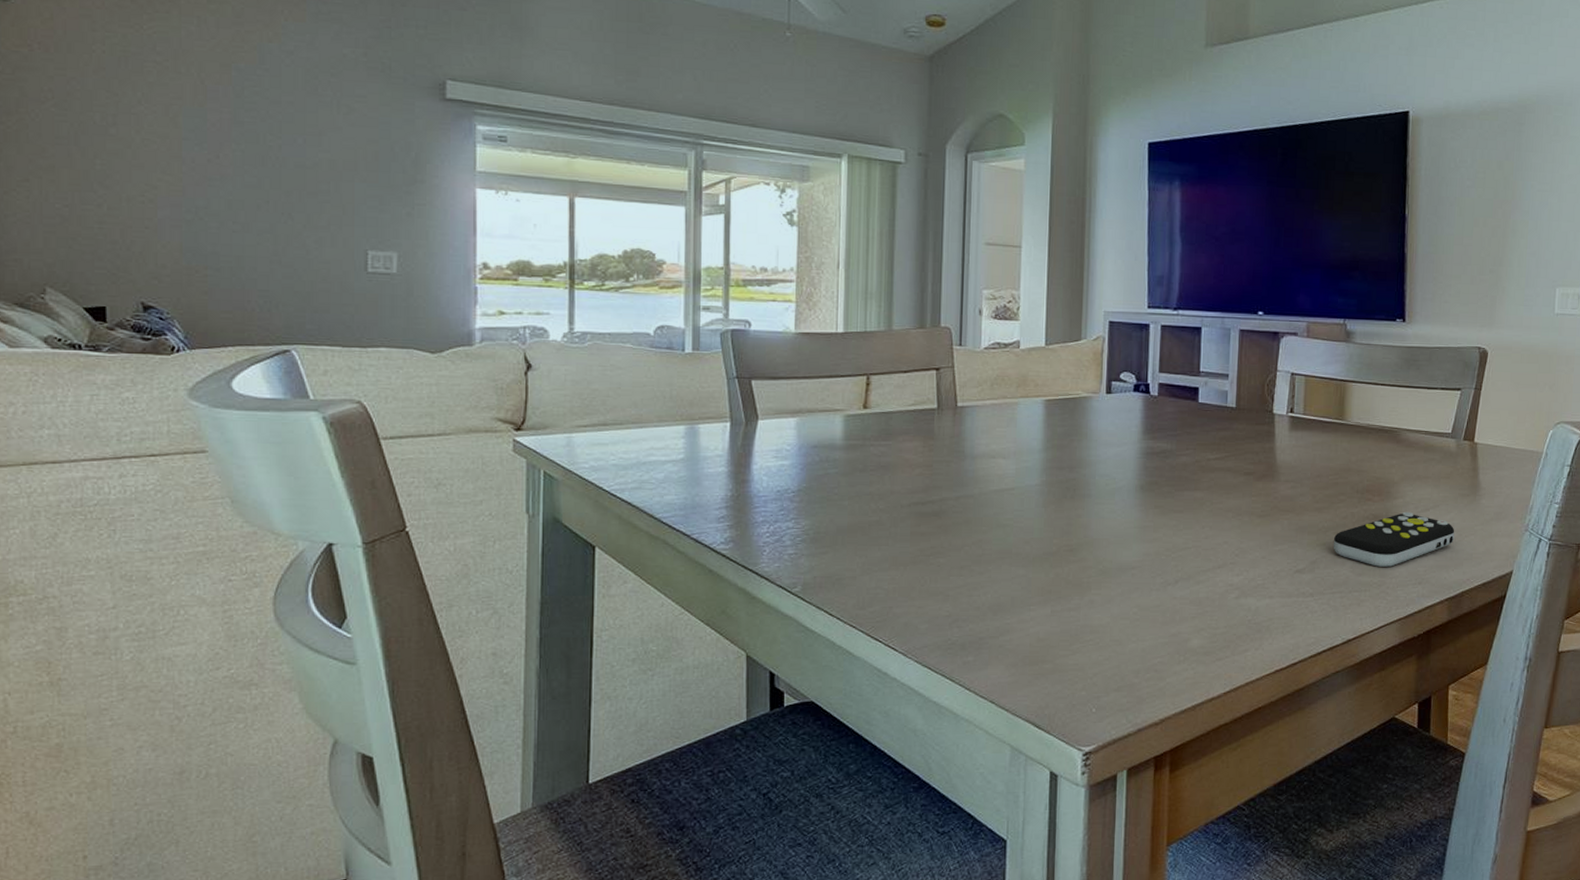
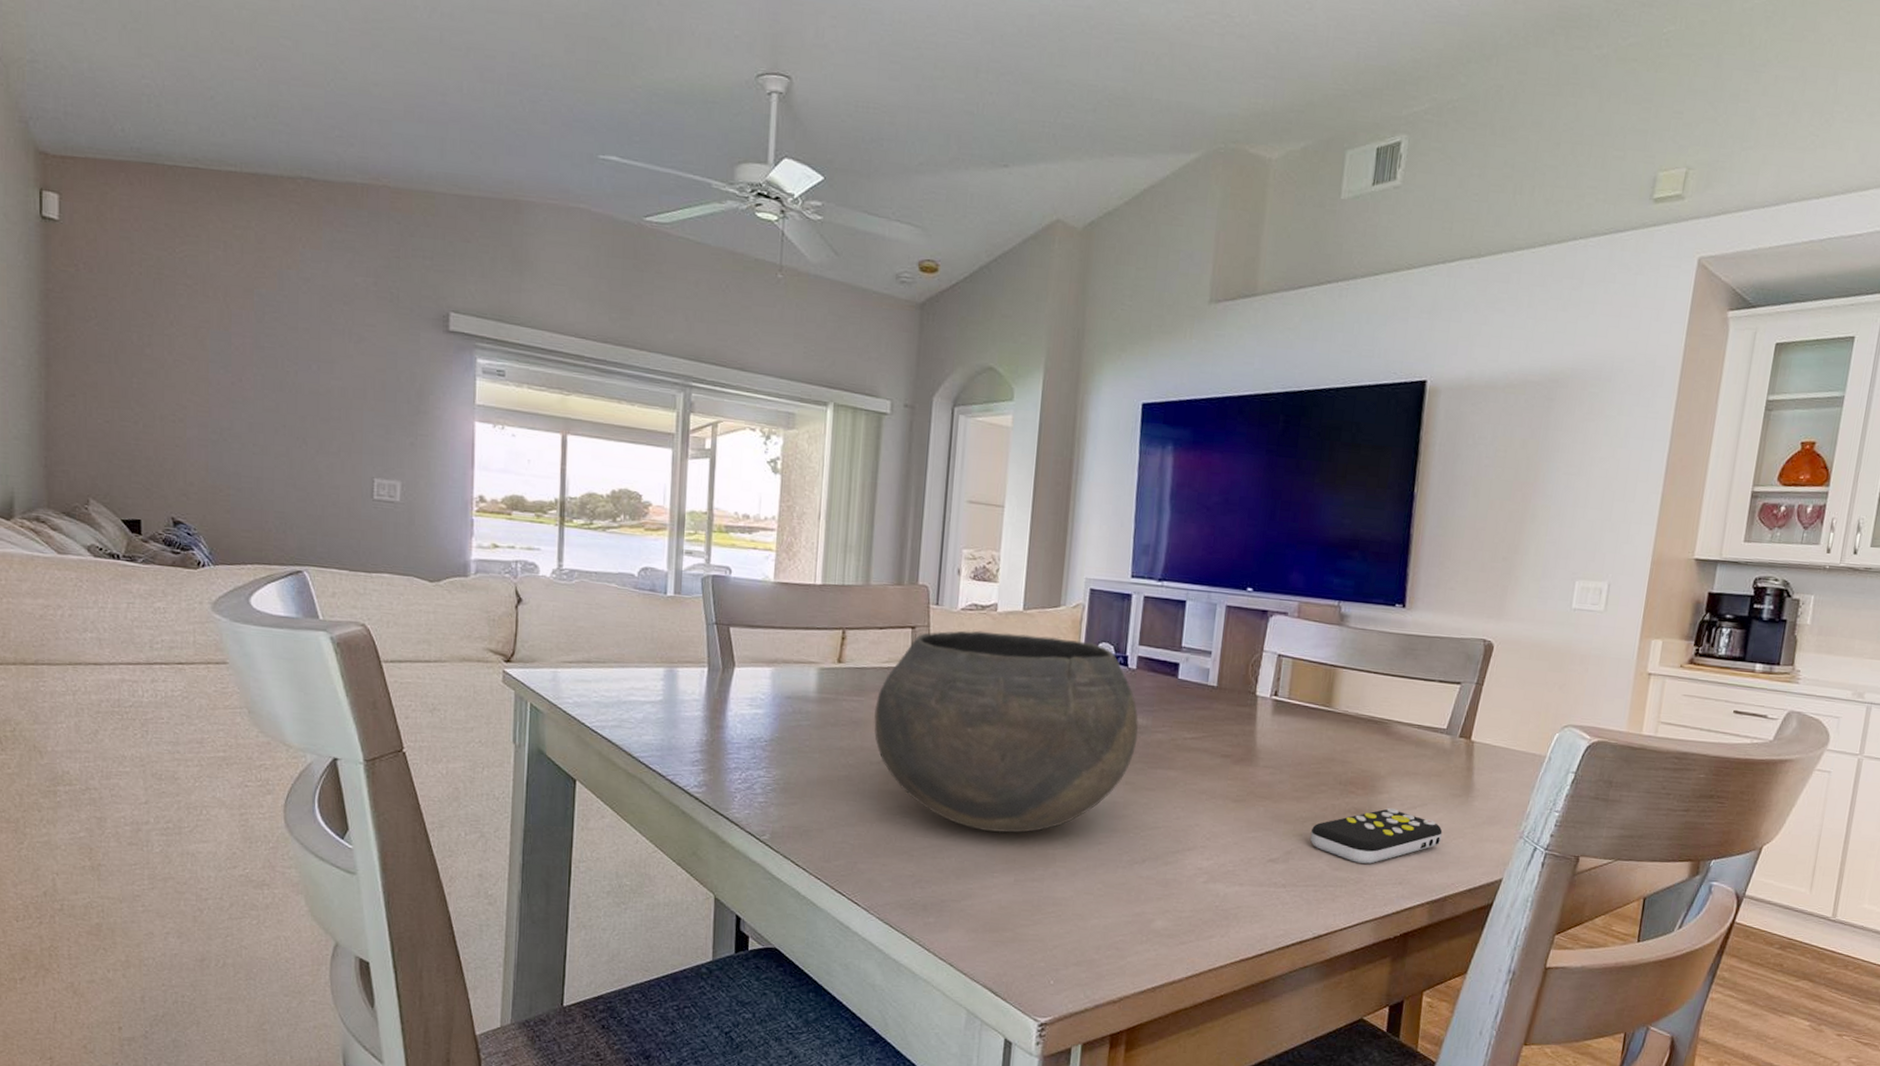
bowl: none [902,368,1164,566] -> present [874,630,1139,833]

